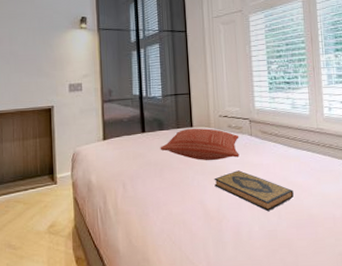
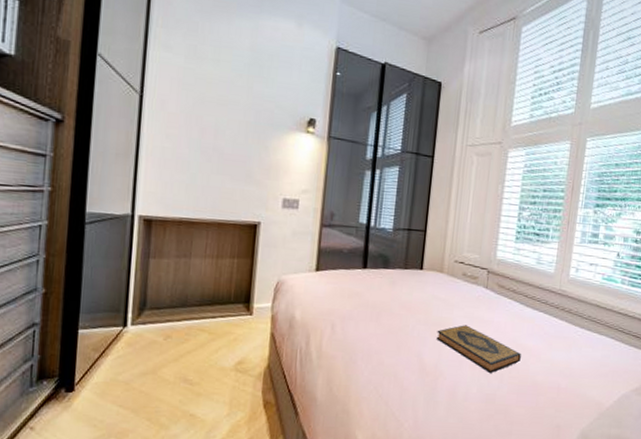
pillow: present [160,128,239,160] -> none [381,270,473,311]

